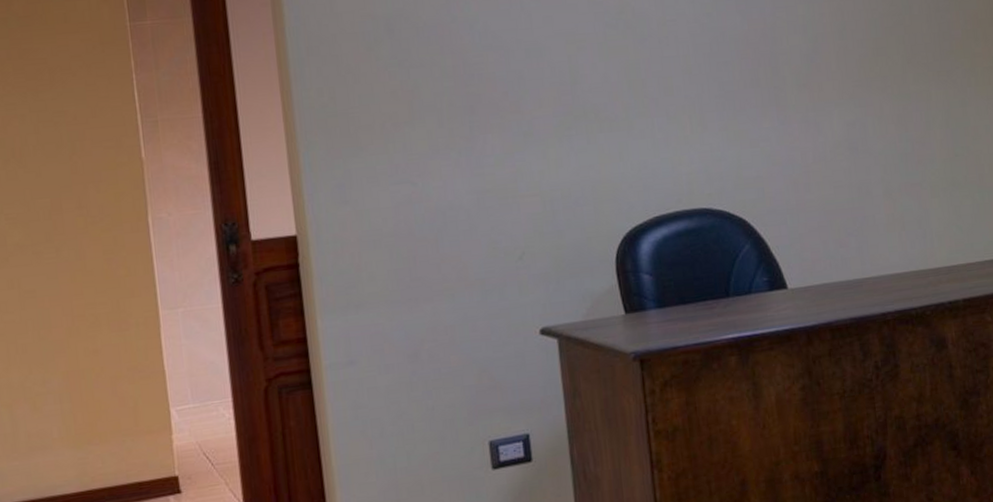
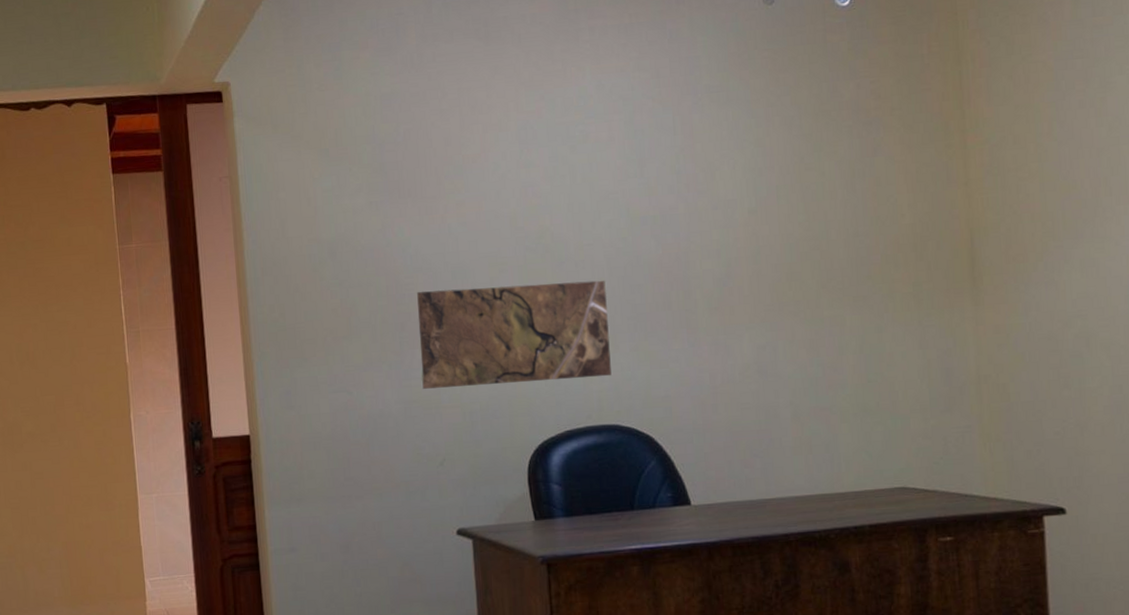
map: none [487,57,701,177] -> present [417,280,612,389]

